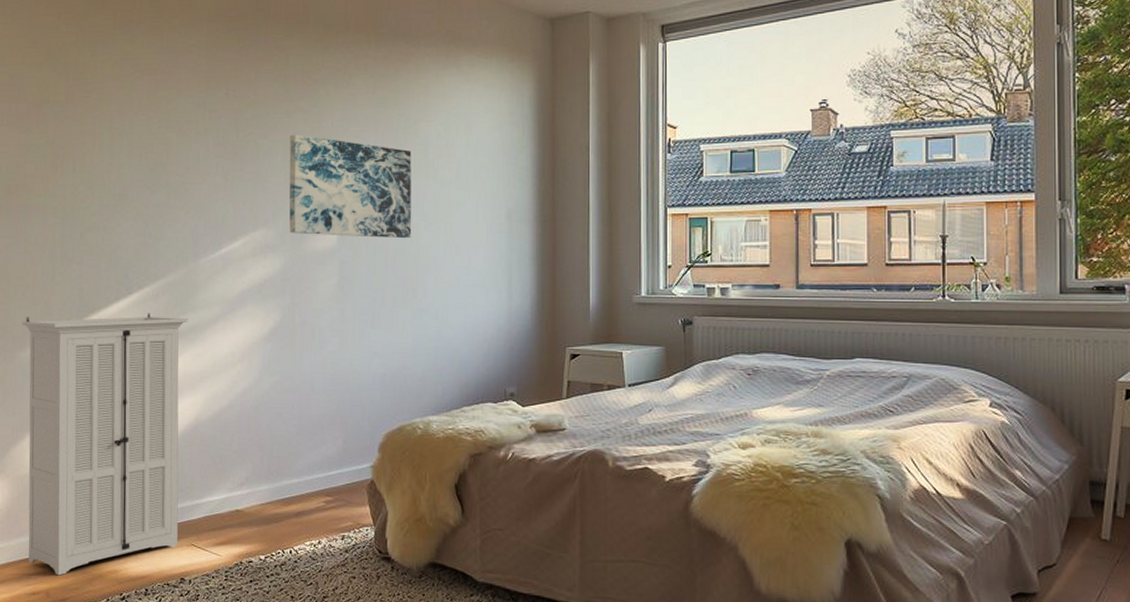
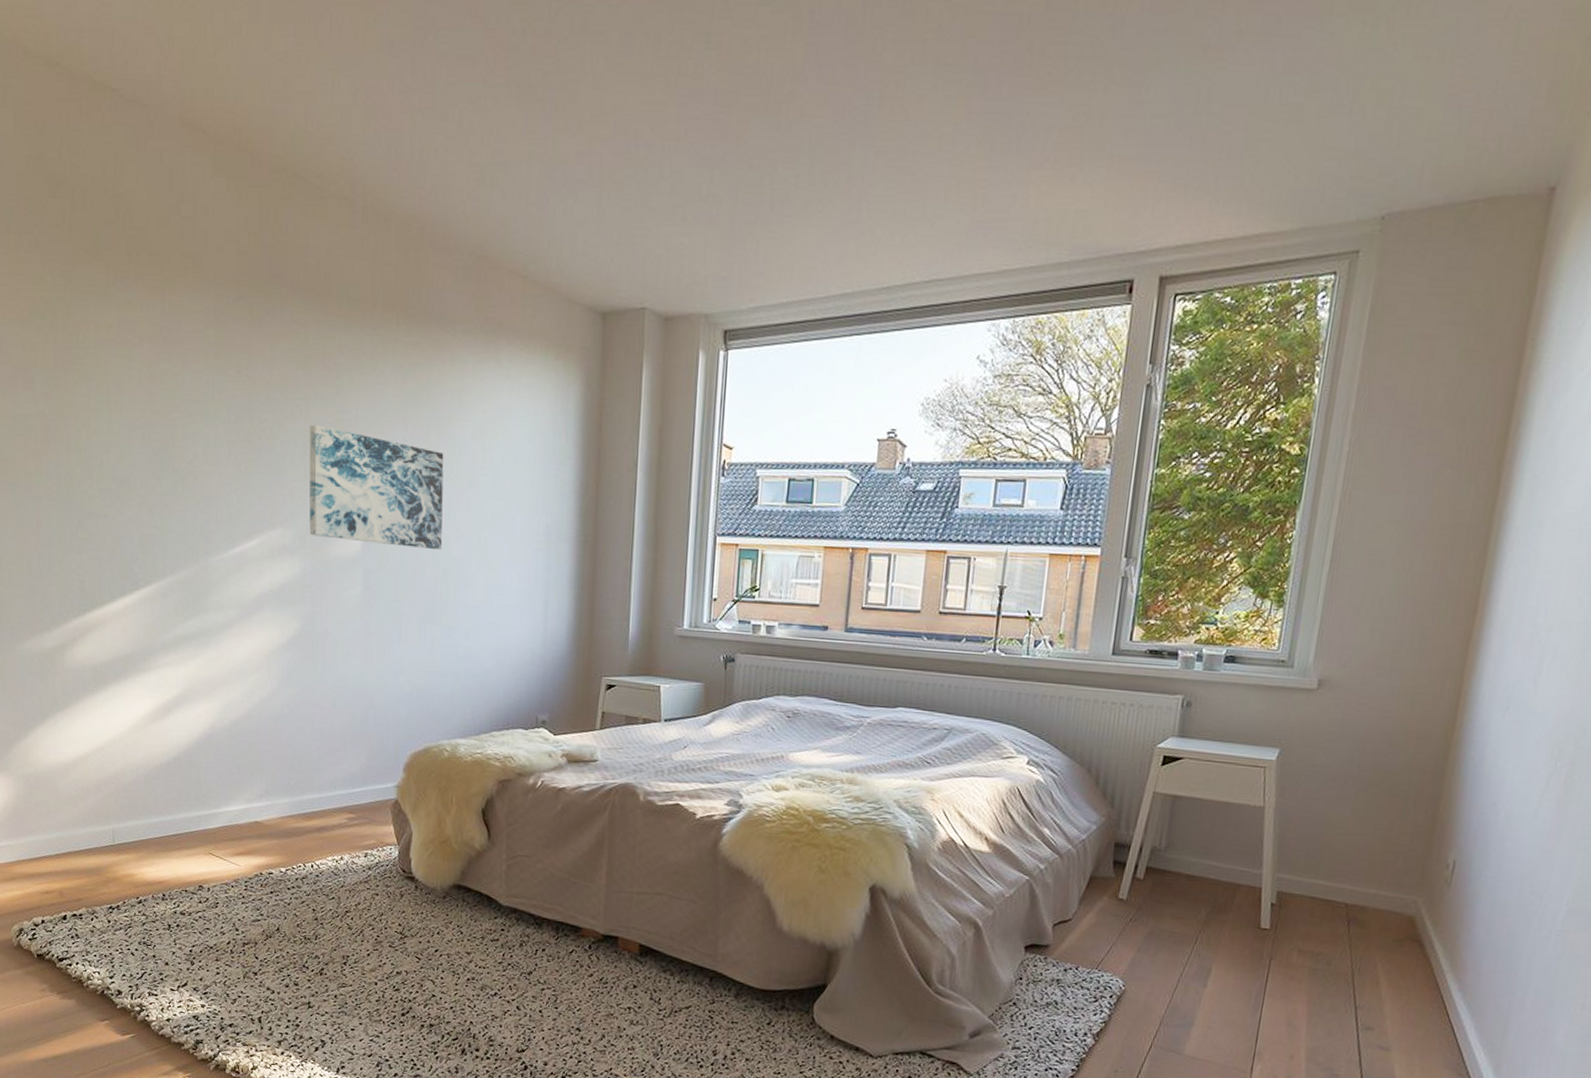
storage cabinet: present [22,313,189,576] -> none [19,607,201,877]

